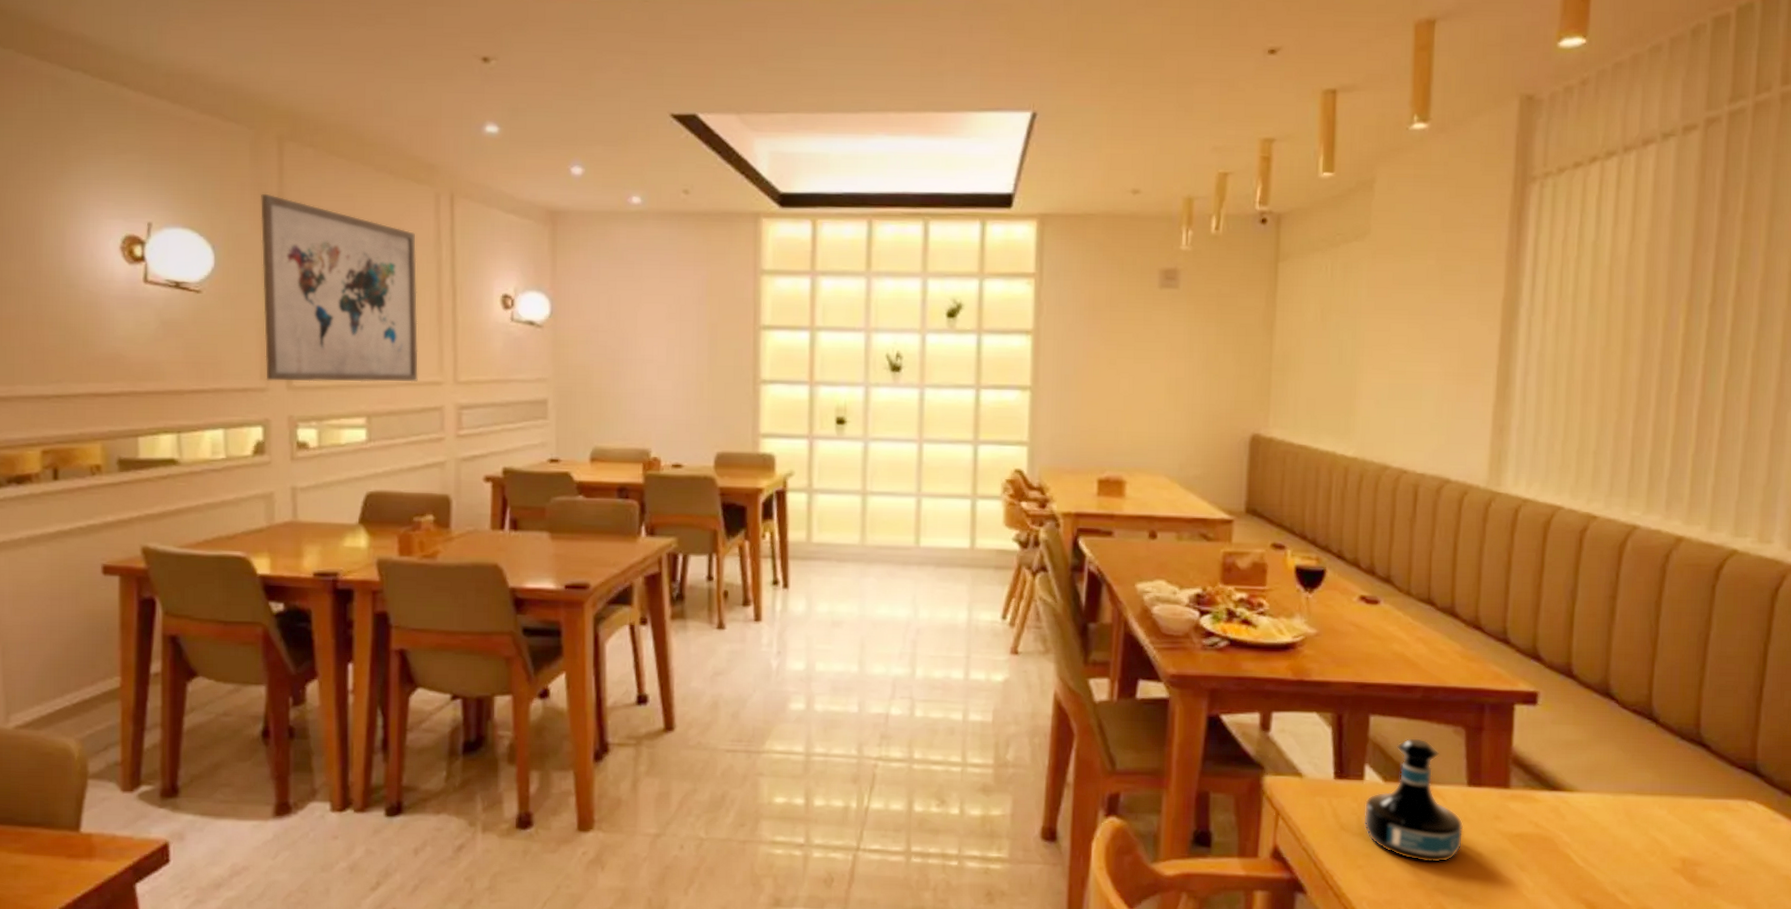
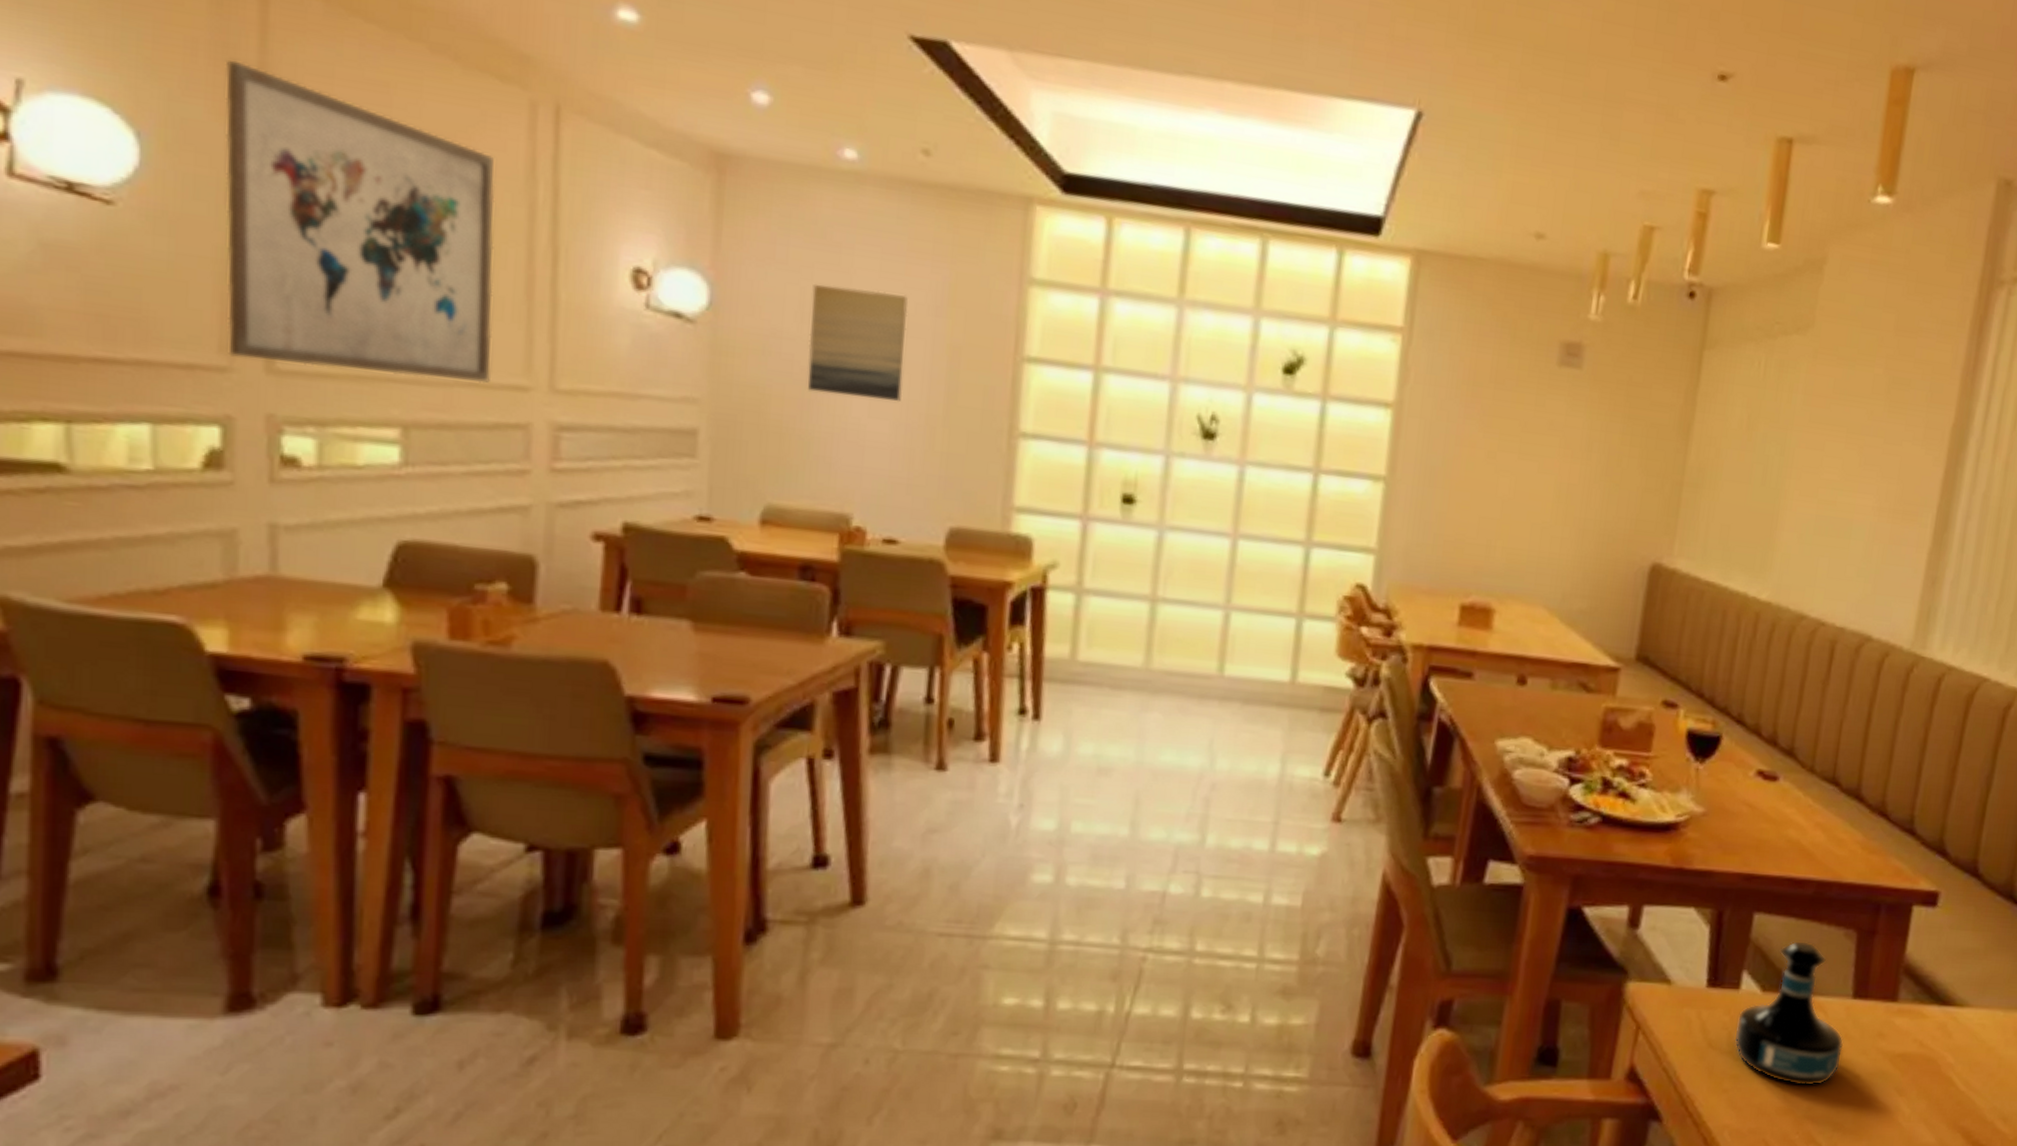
wall art: none [616,291,680,367] -> present [807,283,908,402]

